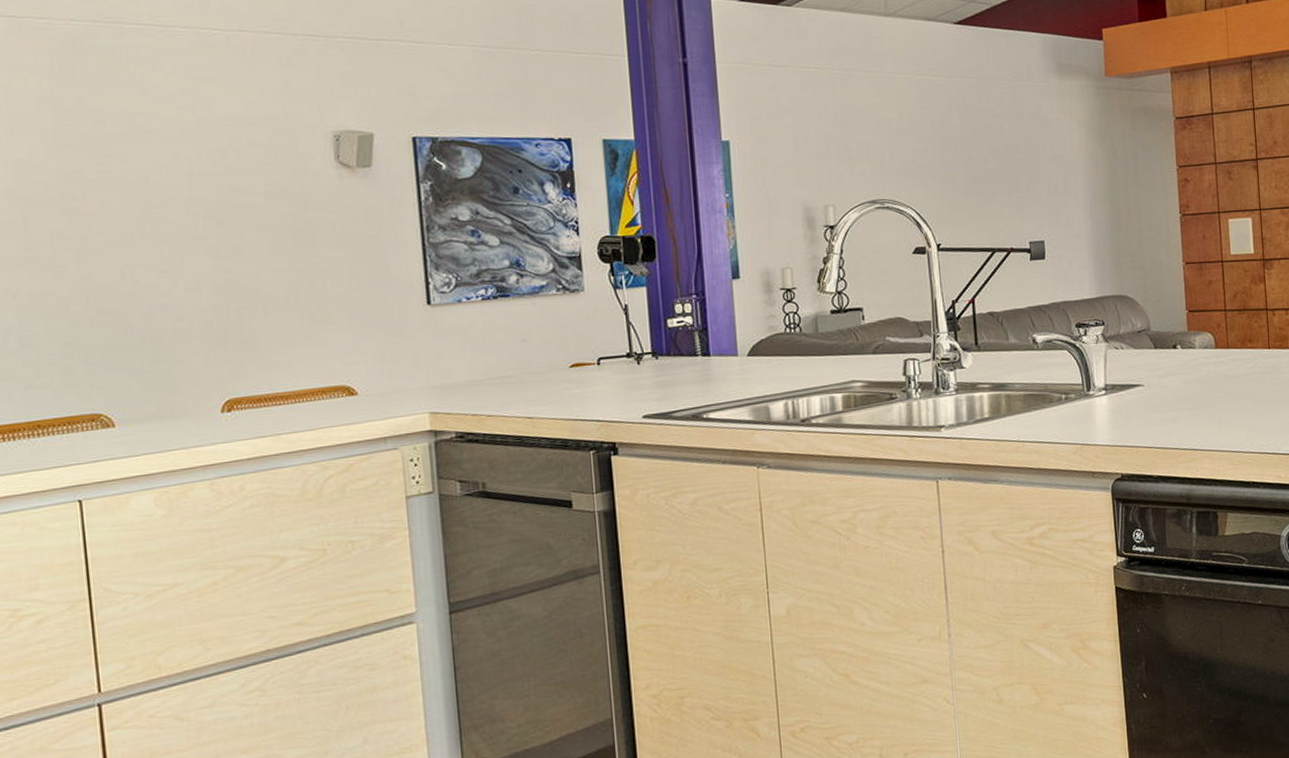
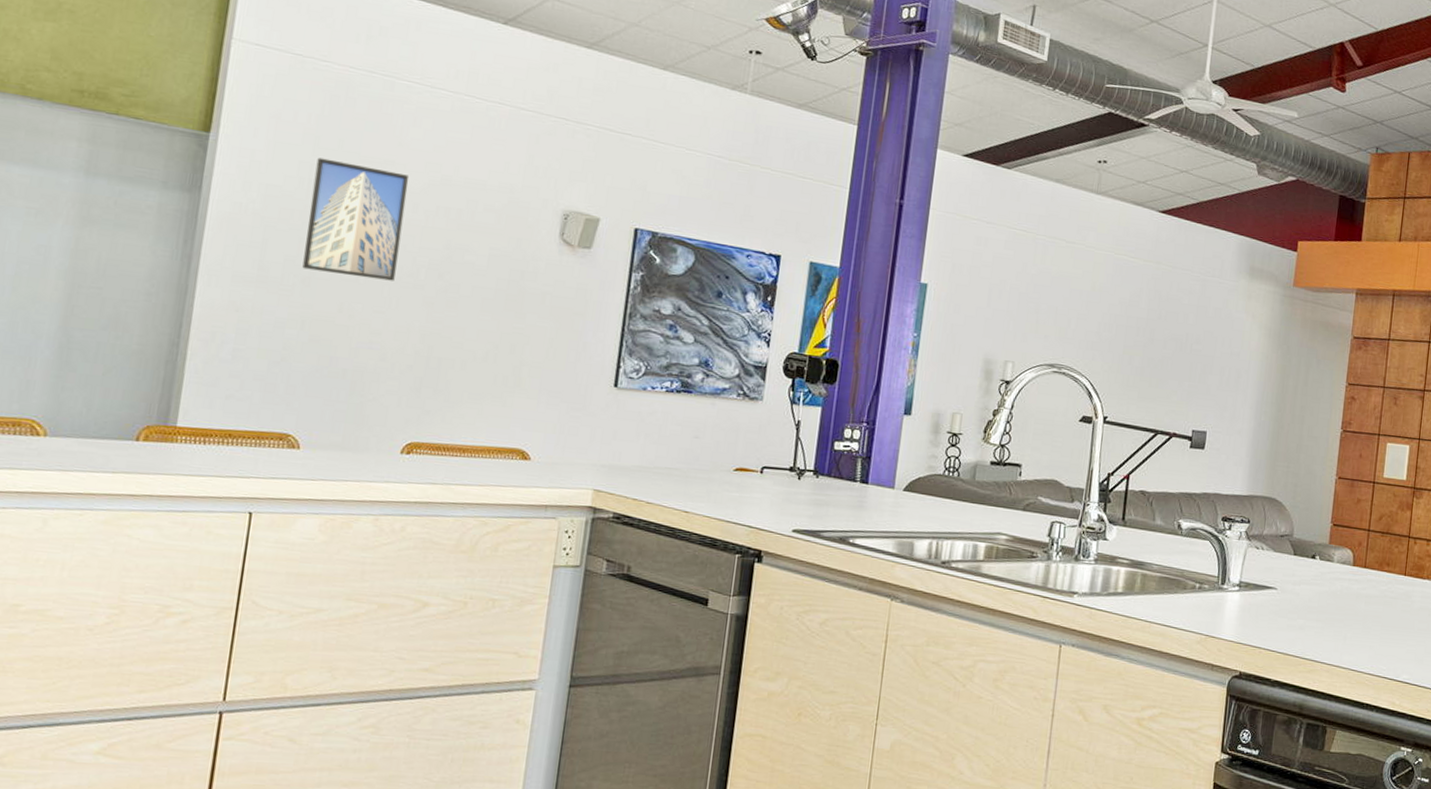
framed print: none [60,121,172,242] -> present [302,157,409,281]

